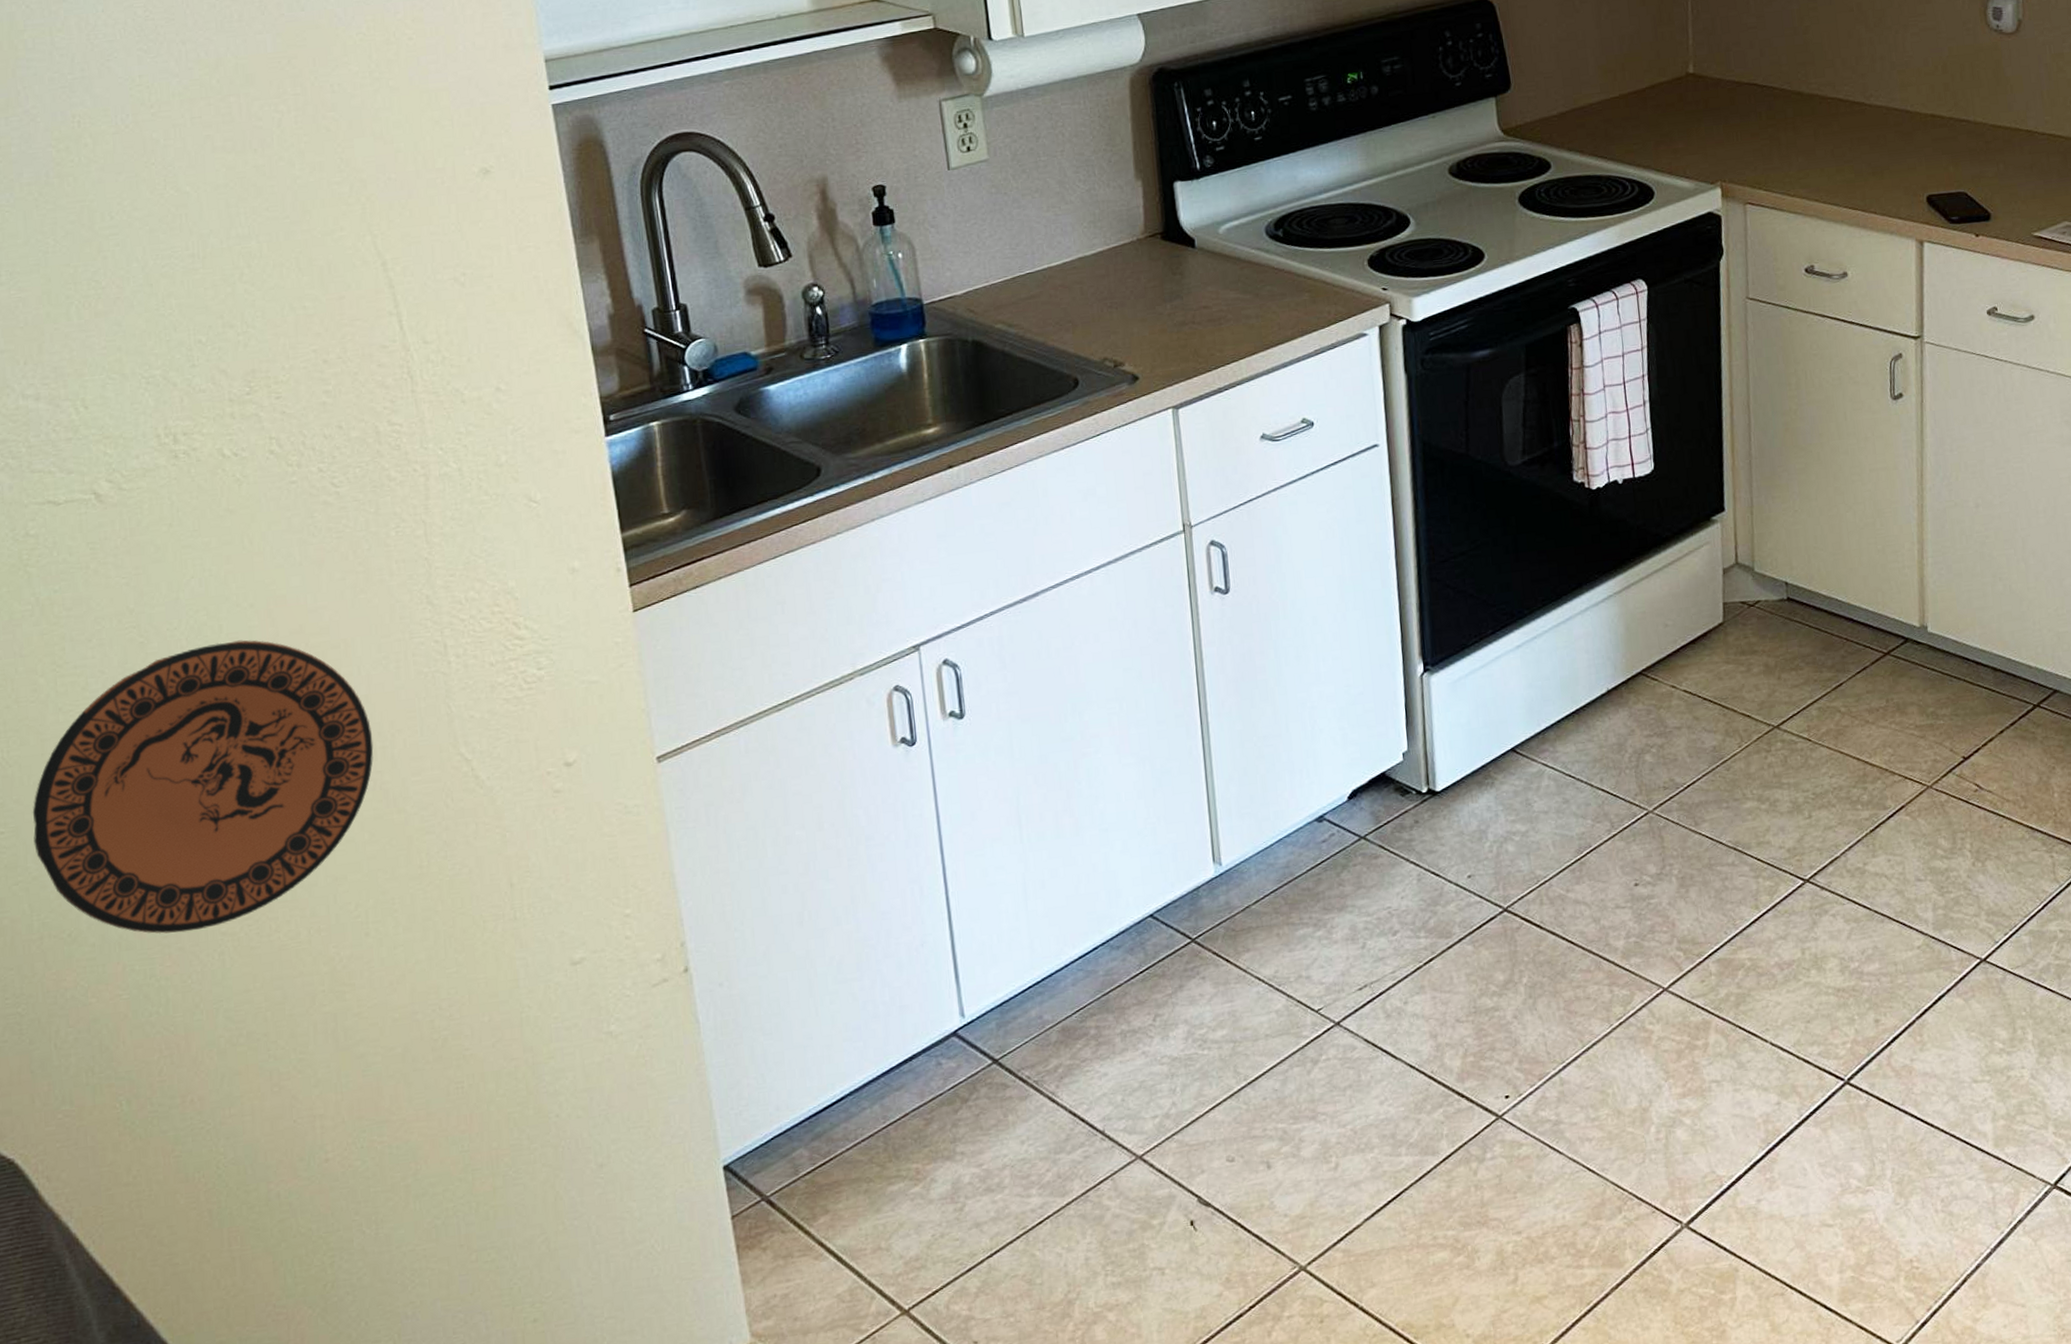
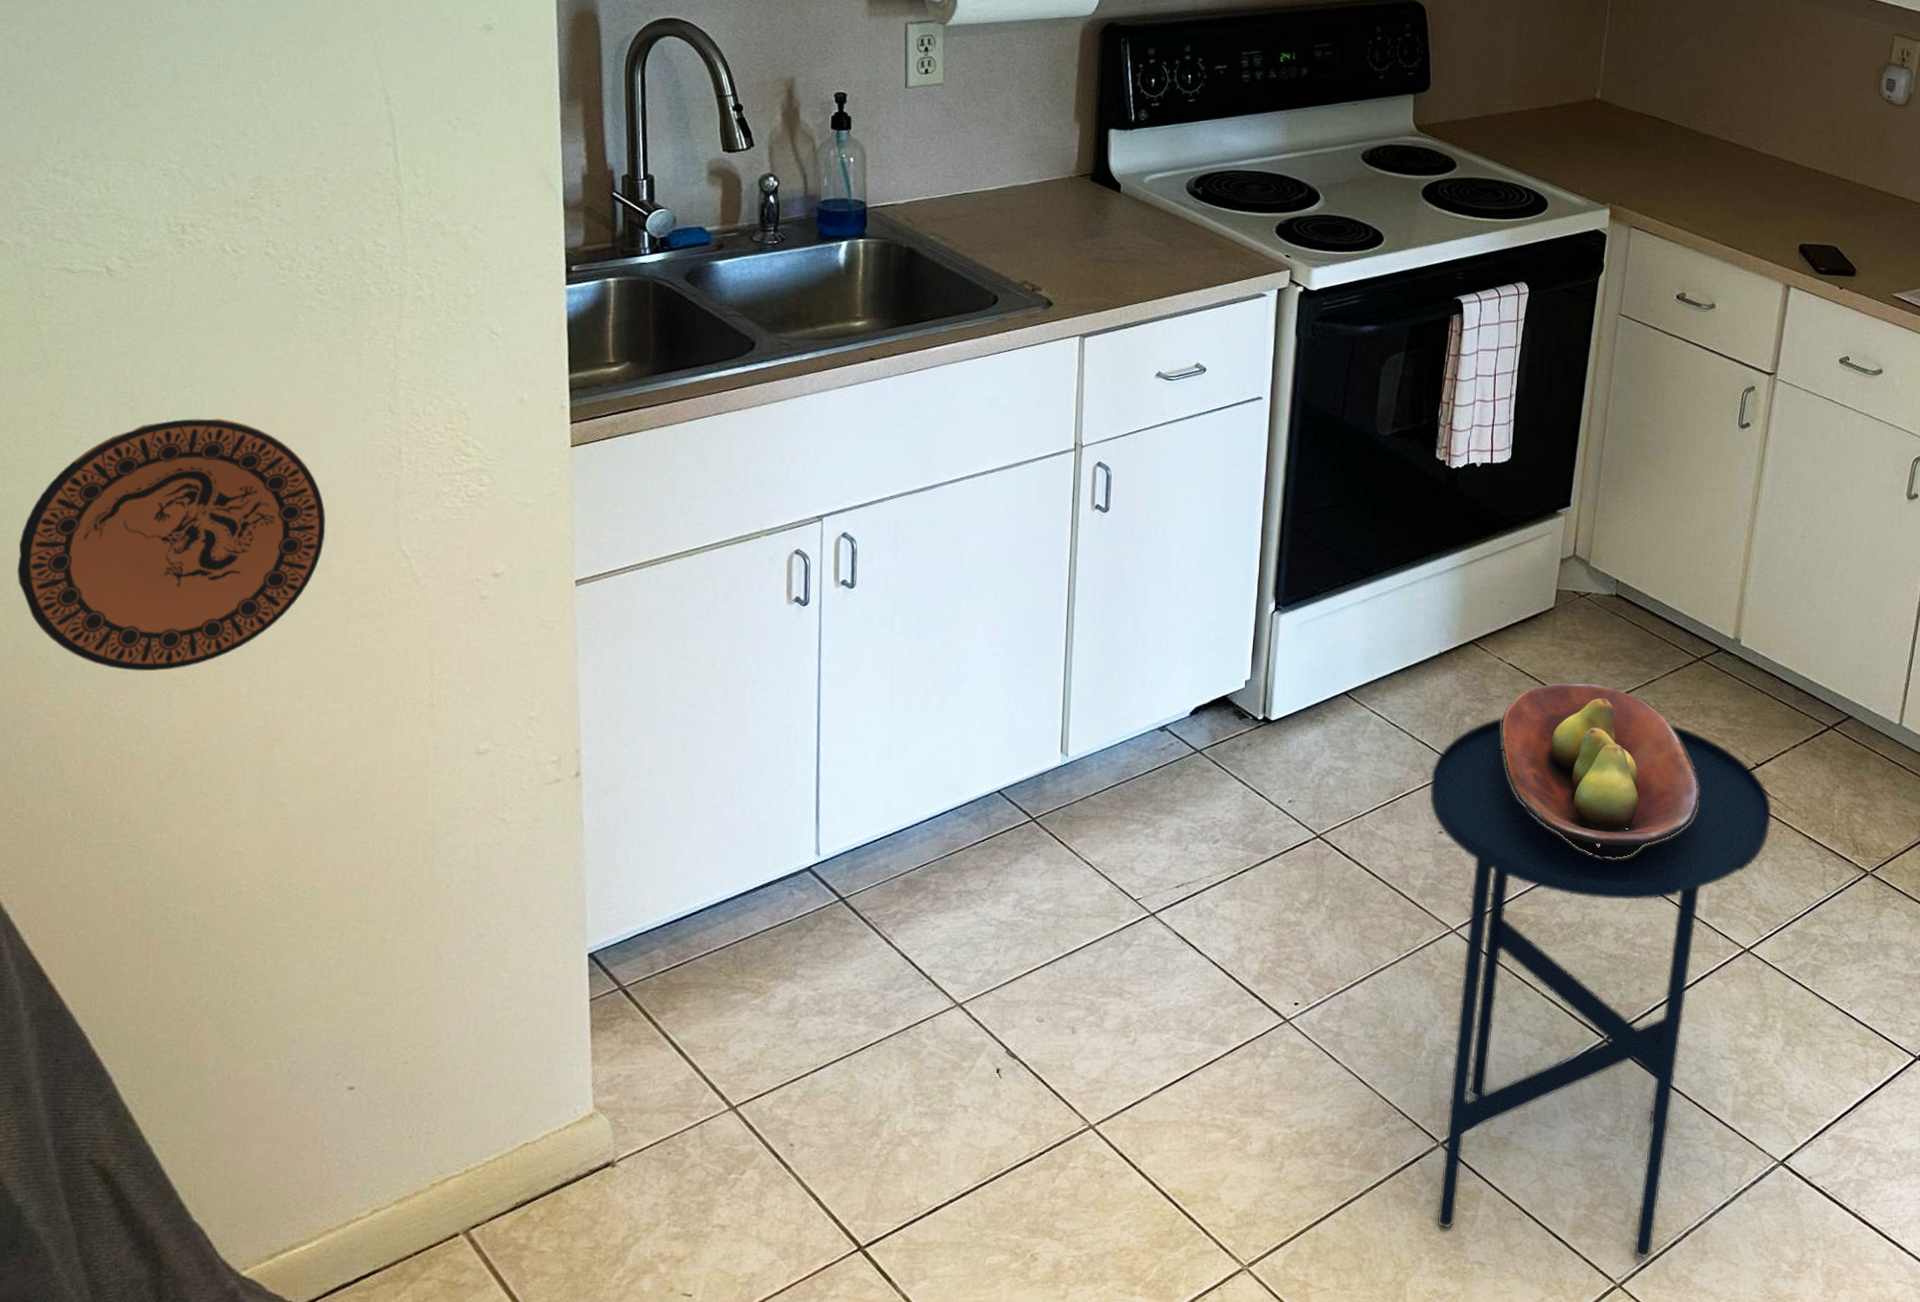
side table: none [1616,727,1989,1318] -> present [1428,717,1773,1259]
fruit bowl: none [1685,698,1908,884] -> present [1501,683,1699,858]

